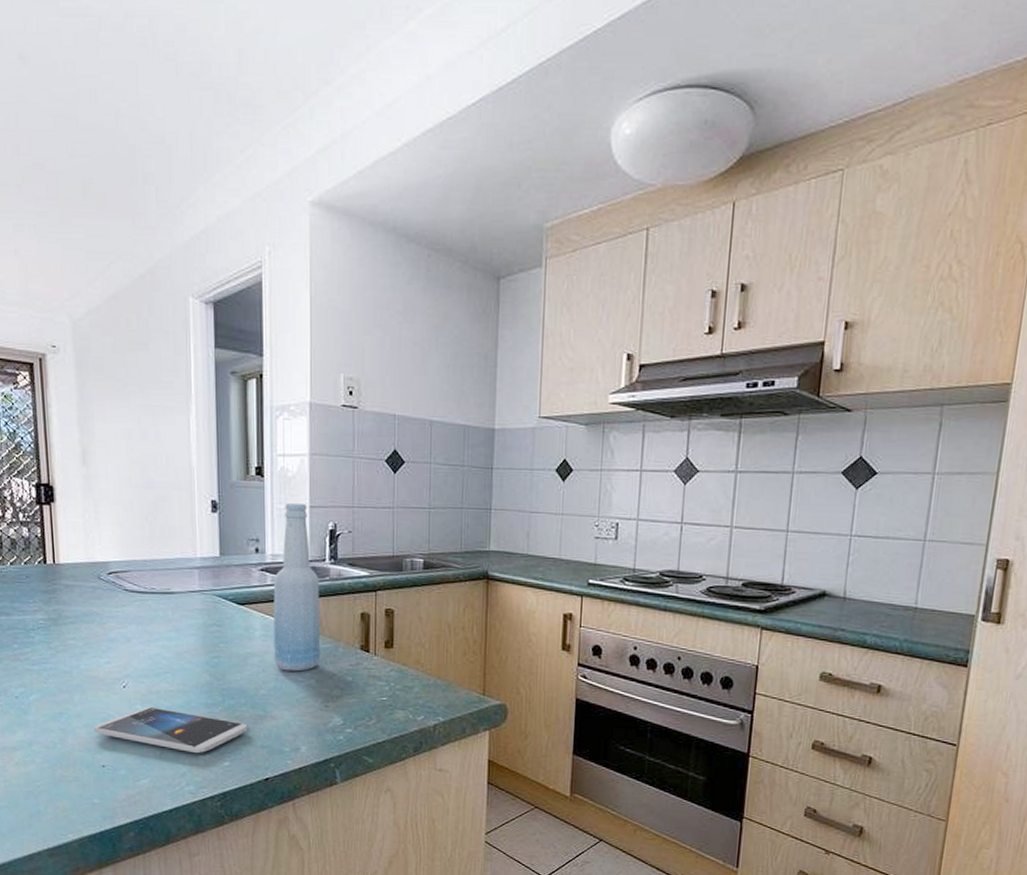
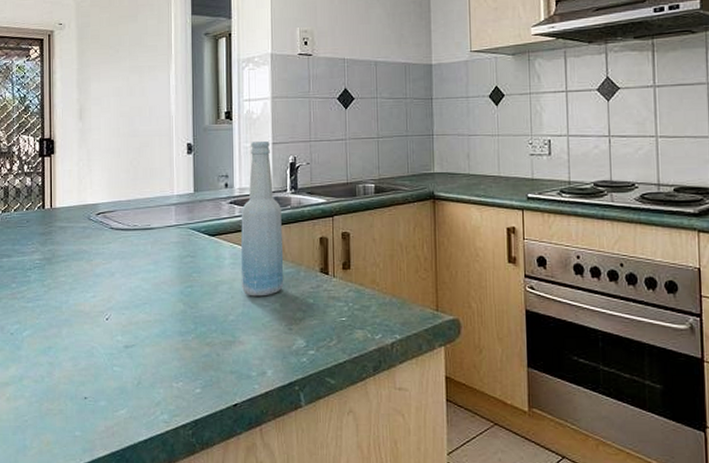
smartphone: present [94,706,248,754] -> none [78,337,218,382]

